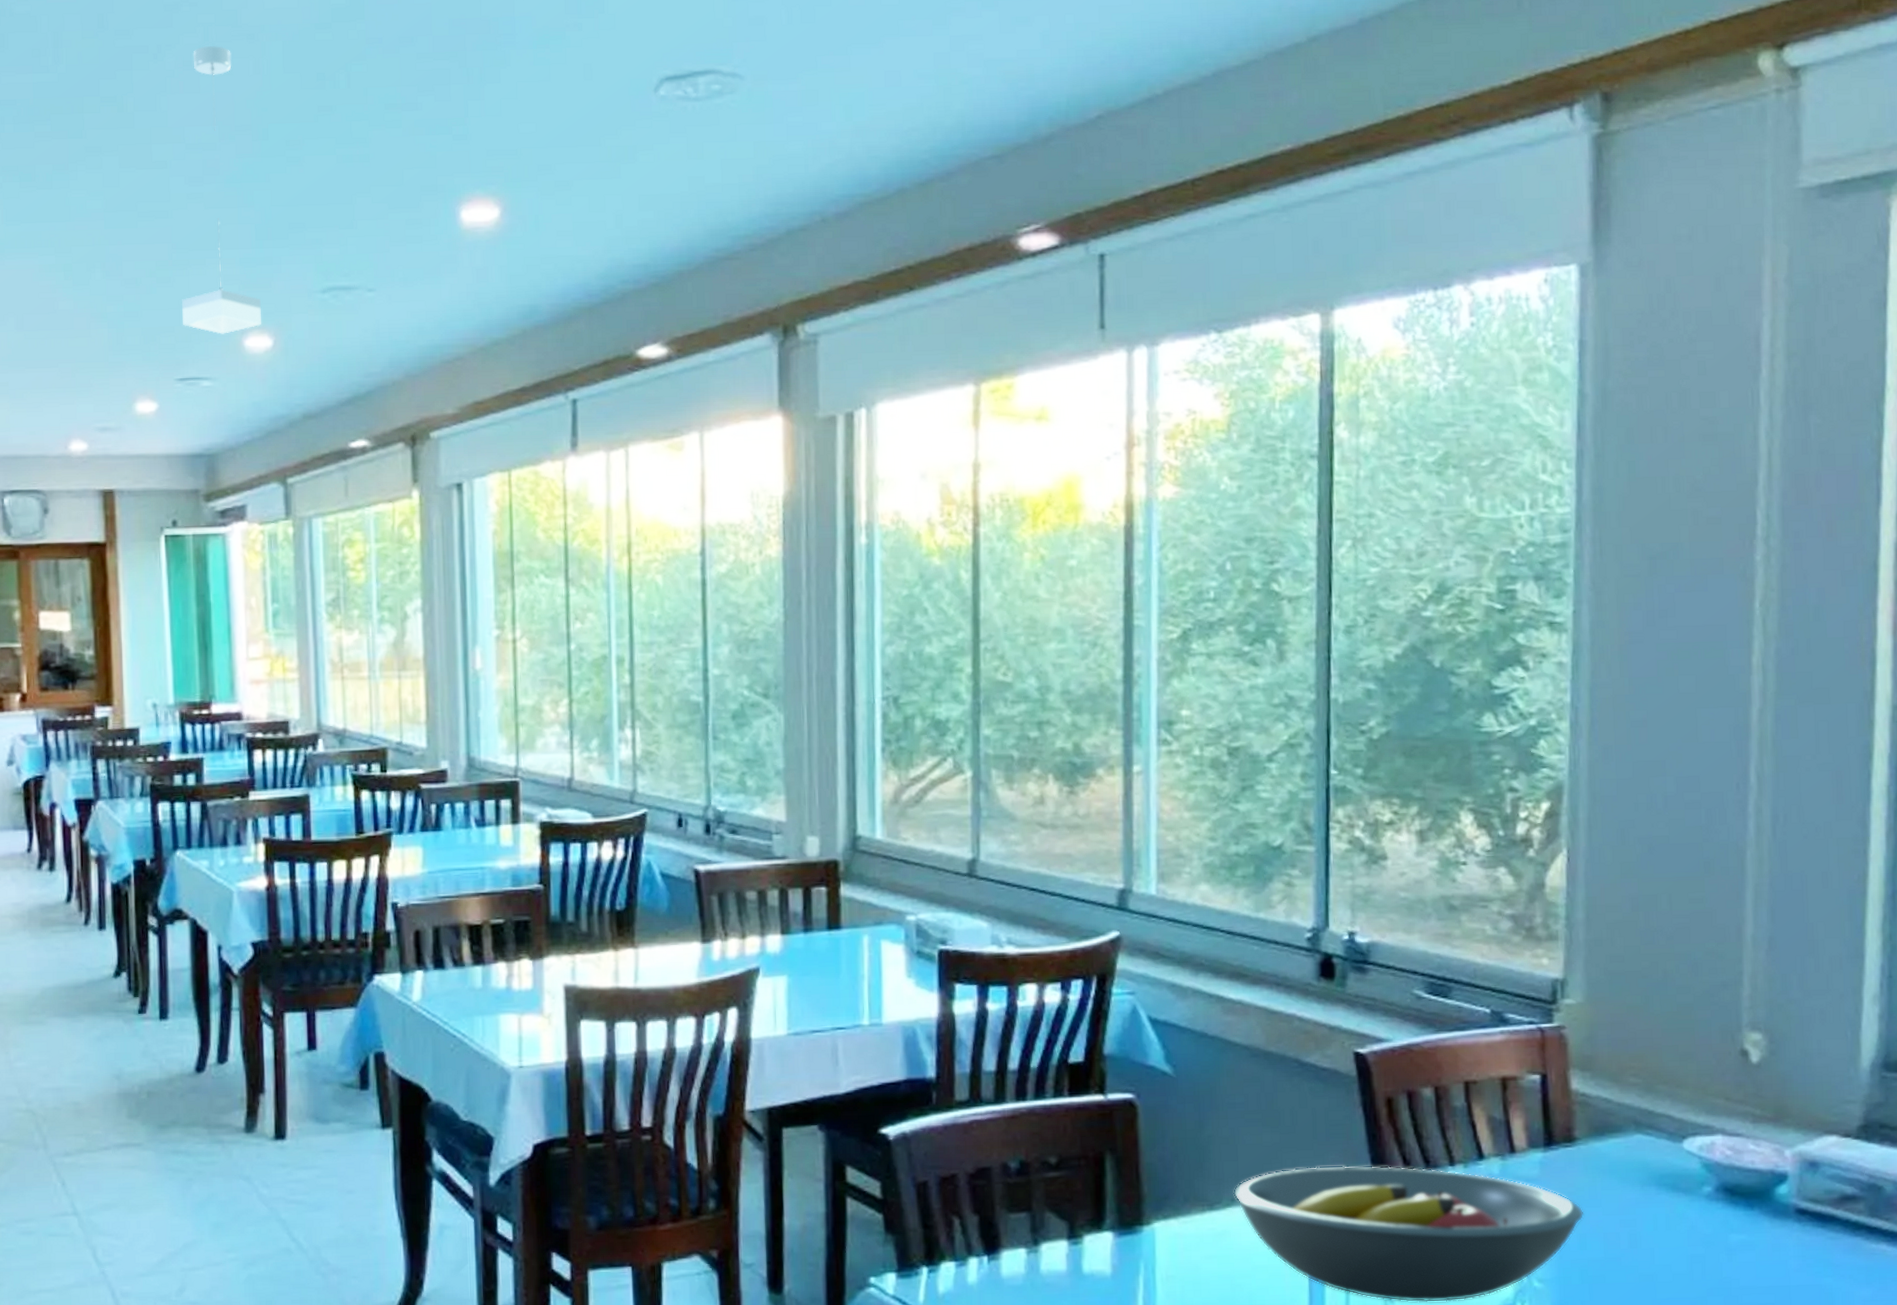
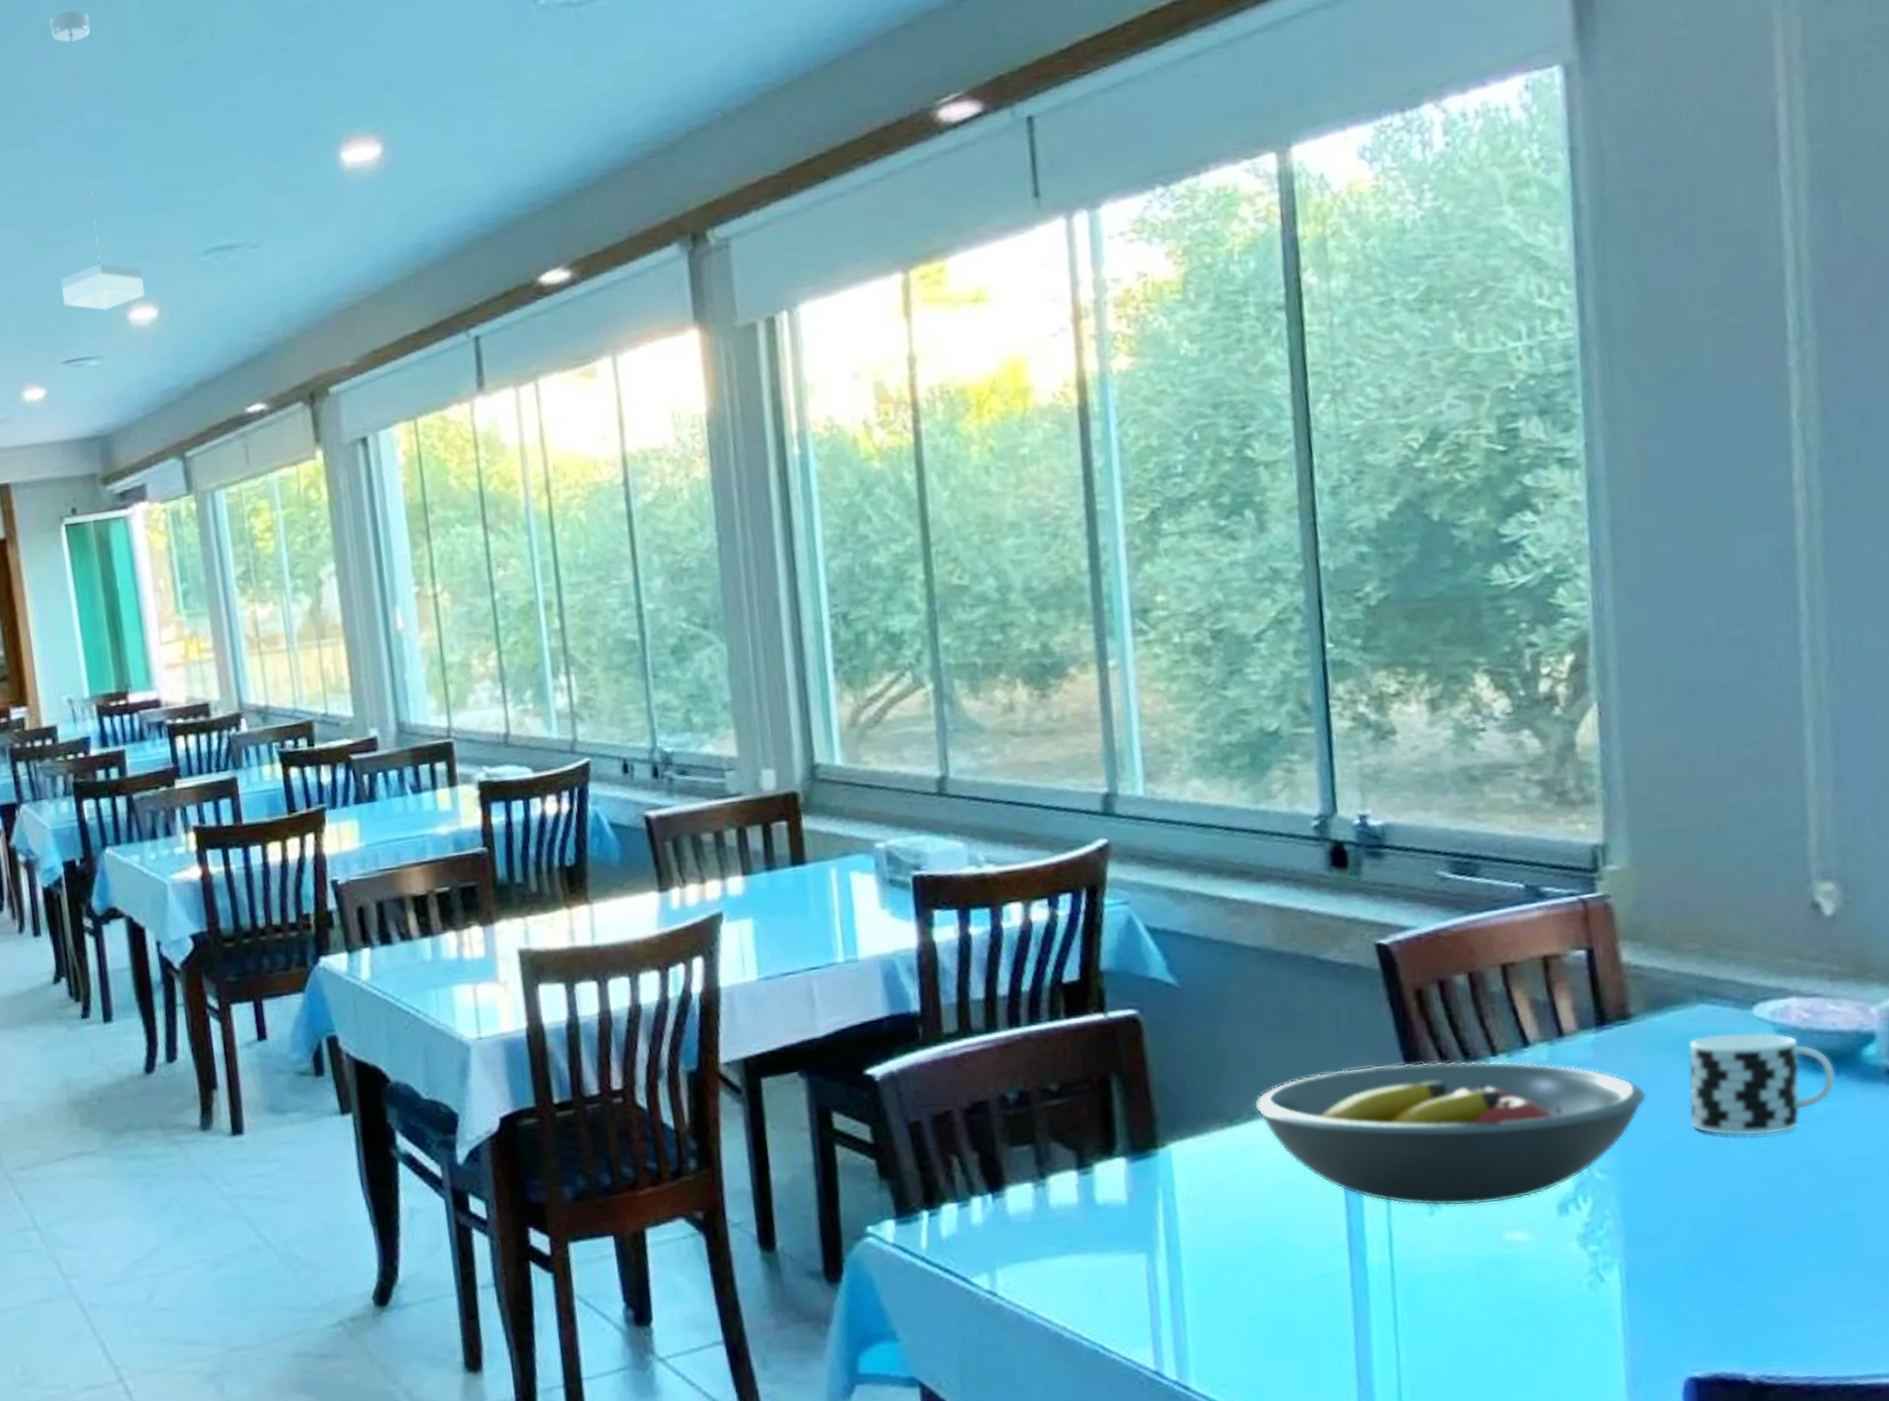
cup: none [1620,1162,1751,1260] -> present [1688,1032,1837,1136]

